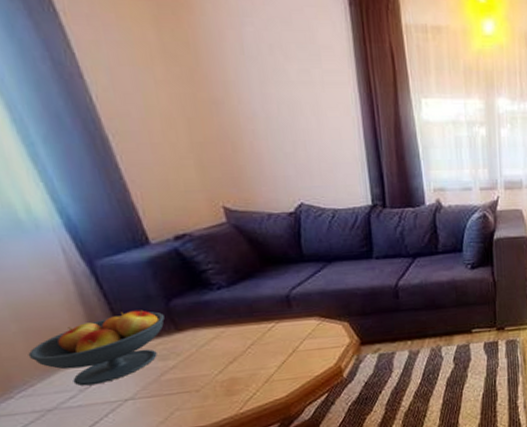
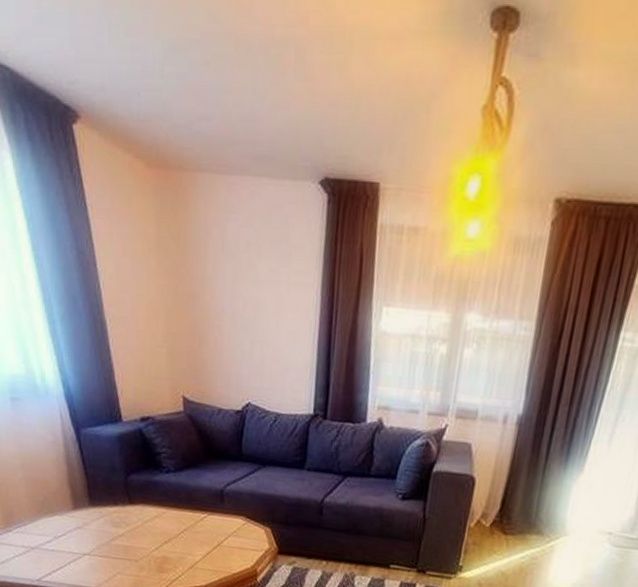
fruit bowl: present [28,310,165,386] -> none [26,477,122,536]

